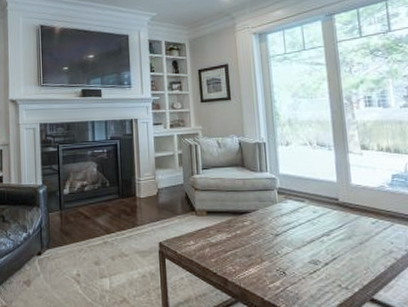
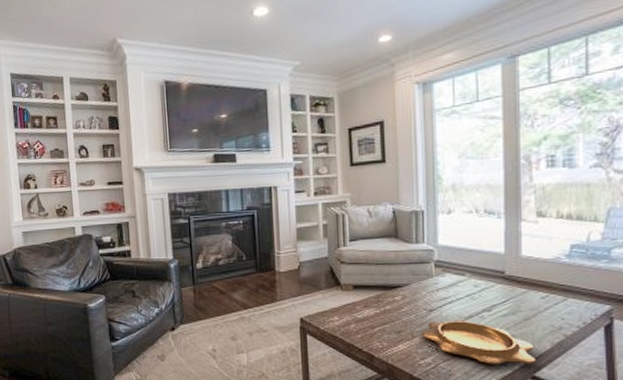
decorative bowl: none [269,244,373,287] -> present [421,320,537,364]

